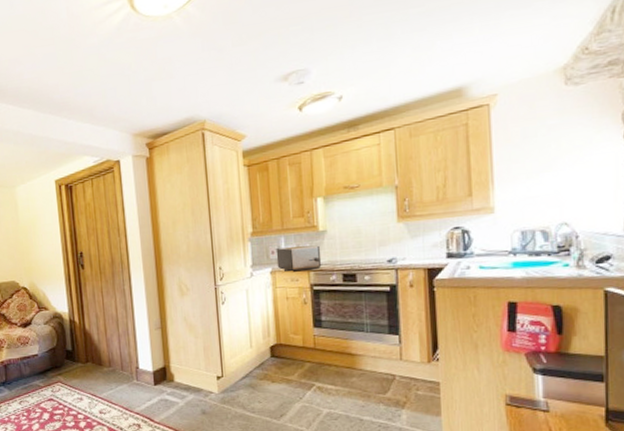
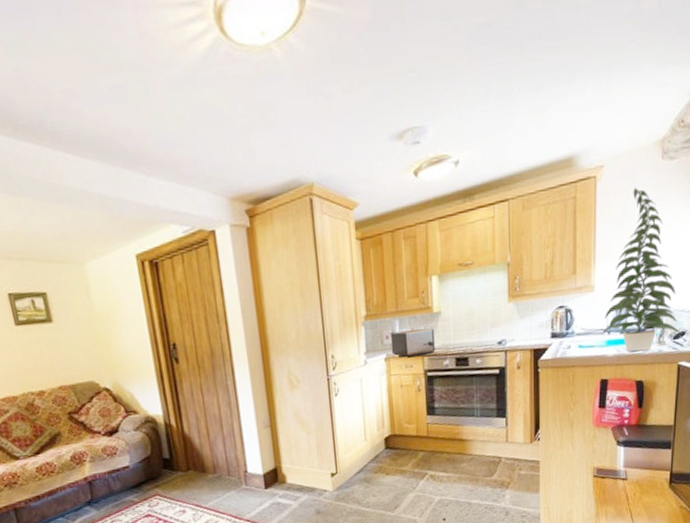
plant: none [506,113,604,275] -> present [602,188,680,352]

